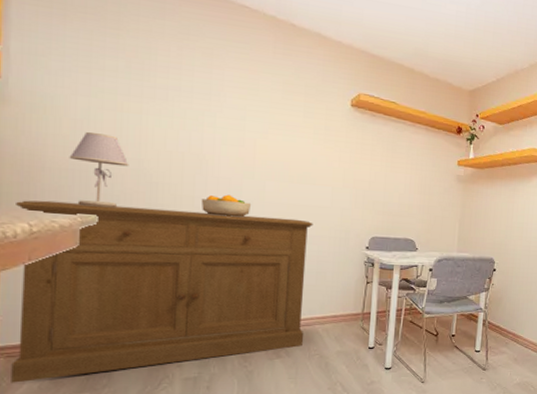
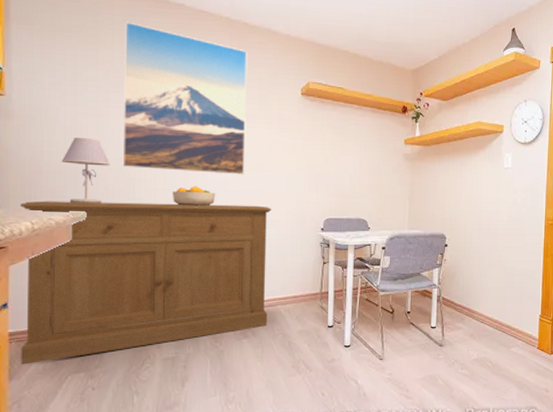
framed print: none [143,8,294,186] -> present [122,21,248,175]

